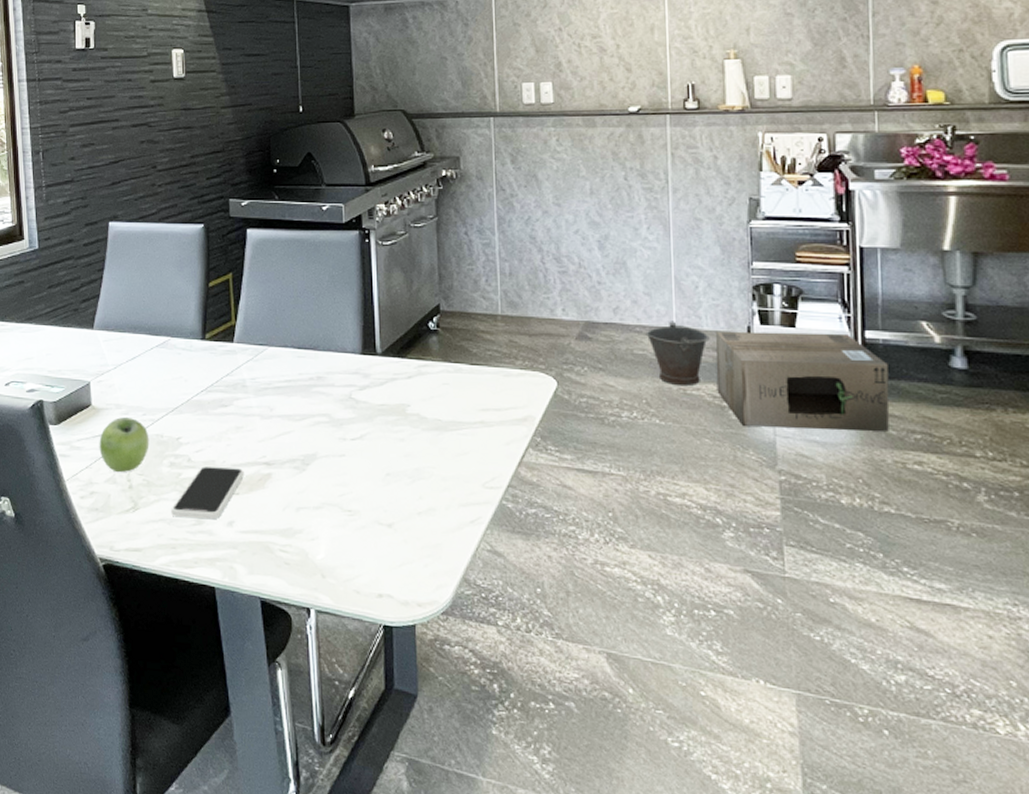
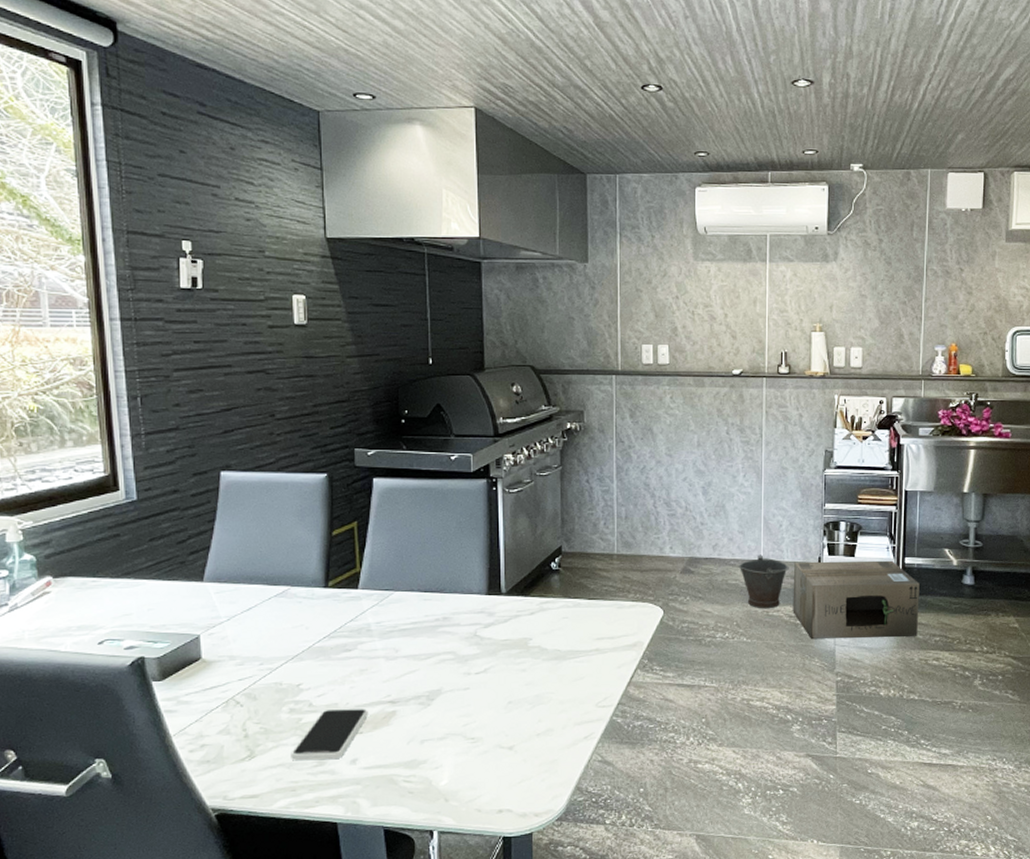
fruit: present [99,417,150,472] -> none [210,668,267,722]

